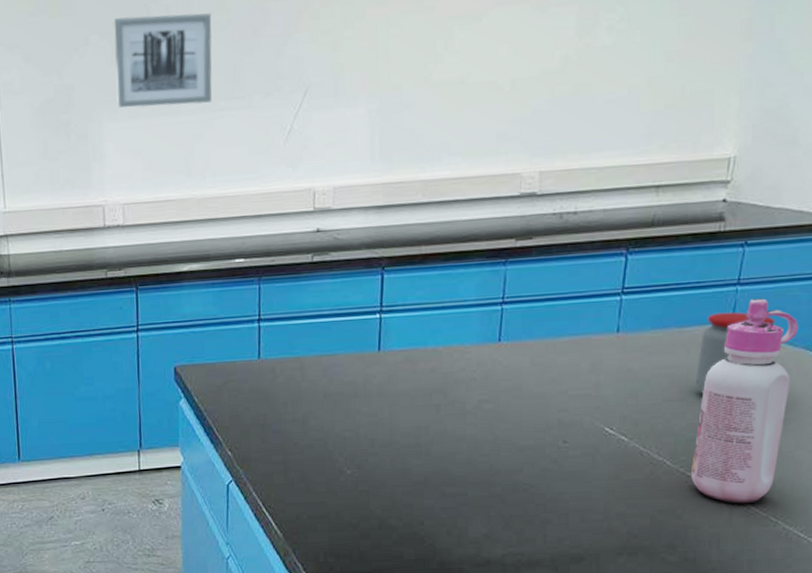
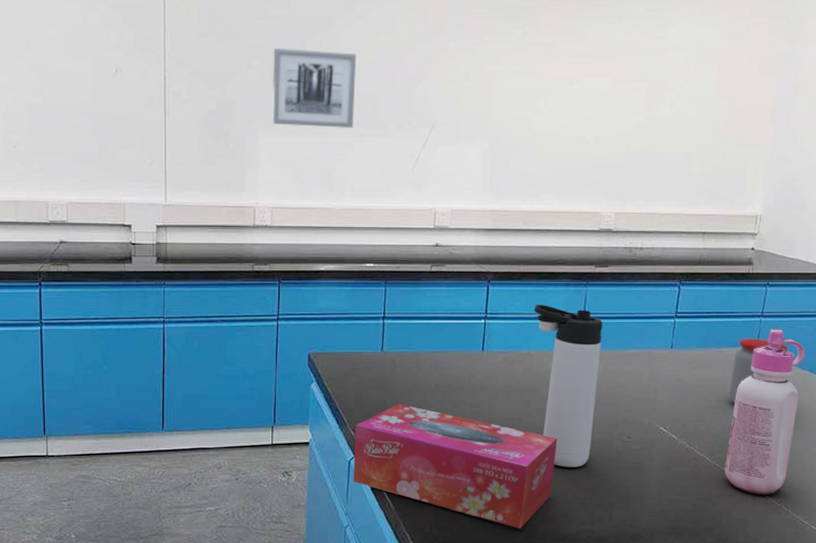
tissue box: none [232,417,475,554] -> present [353,404,558,529]
thermos bottle: none [440,291,529,481] -> present [534,305,604,467]

